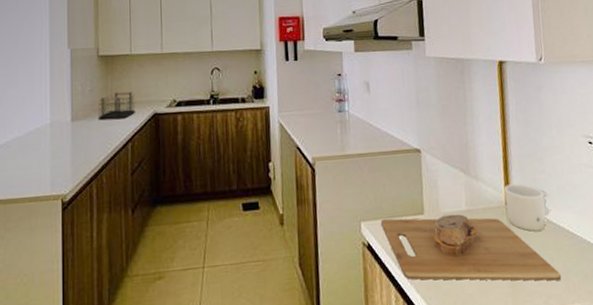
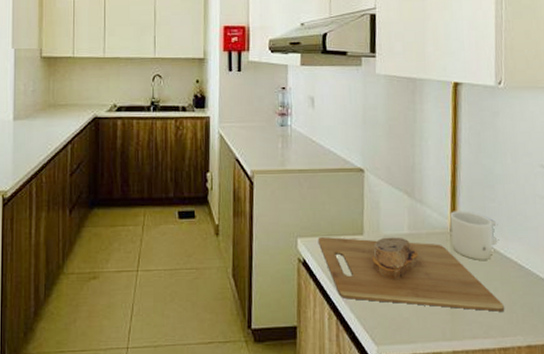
dish rack: present [97,91,135,121] -> none [39,93,76,121]

